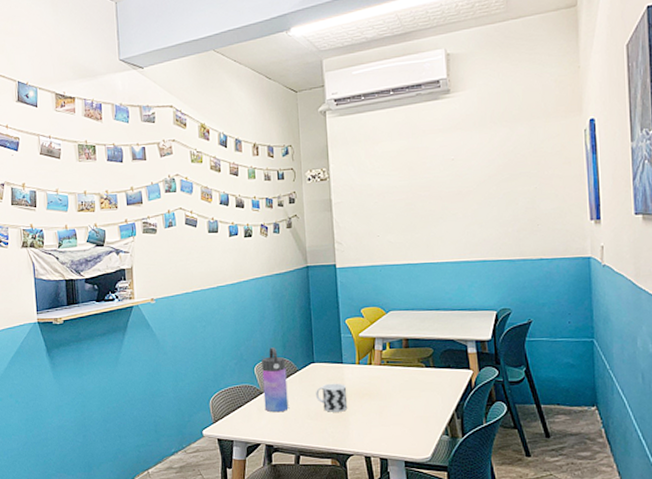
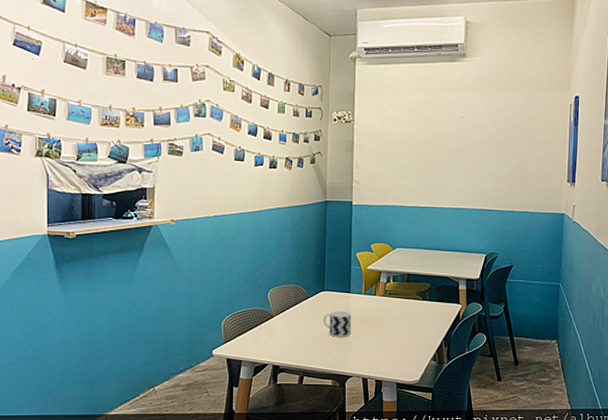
water bottle: present [261,347,289,413] -> none [274,274,298,336]

